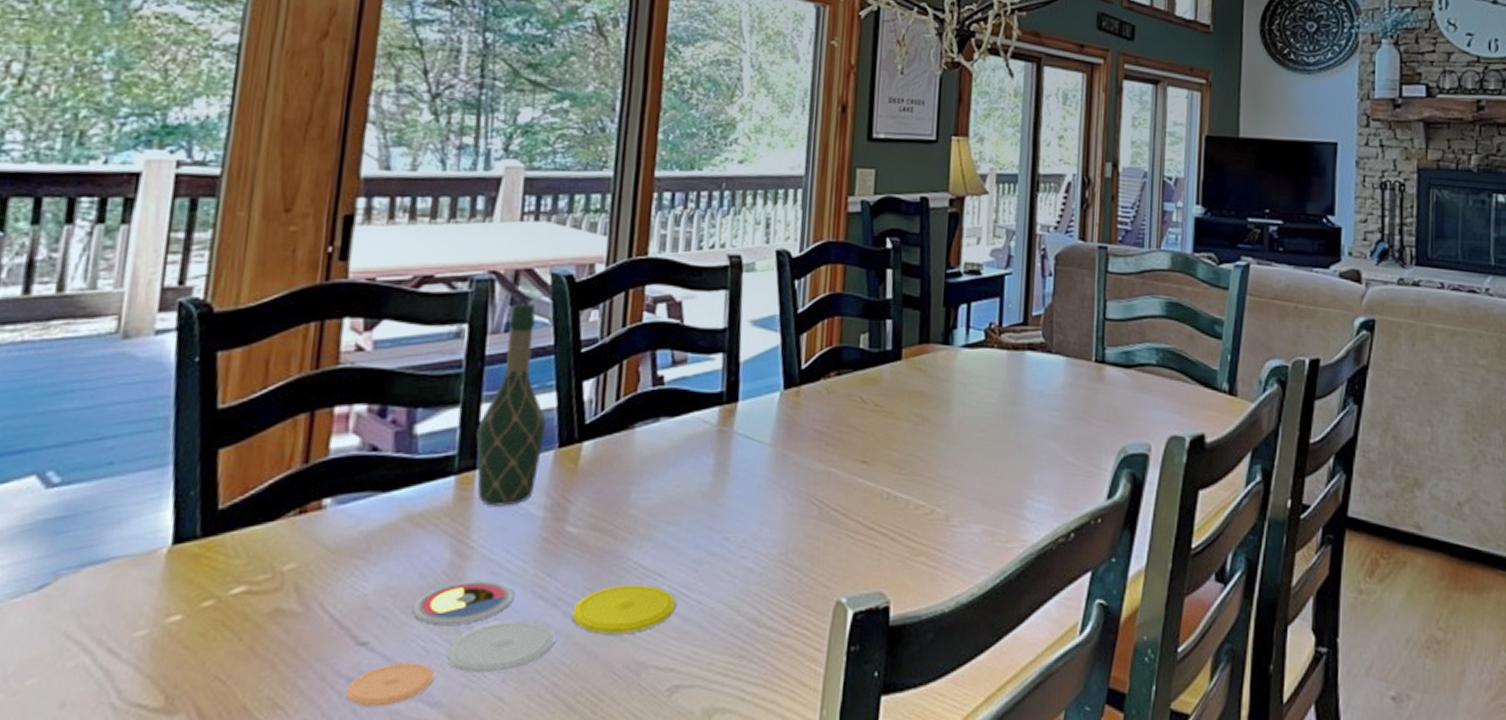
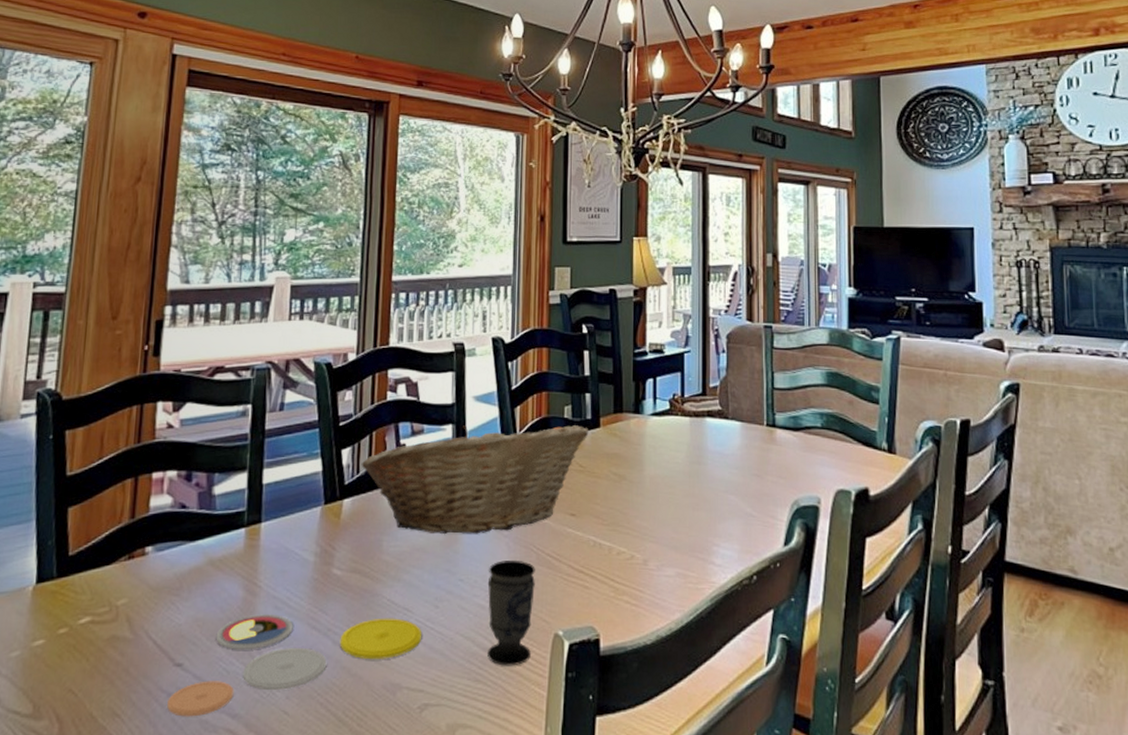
wine bottle: present [476,303,546,506] -> none [260,386,314,553]
fruit basket: none [607,355,889,485] -> present [361,424,589,534]
cup: none [755,516,817,640] -> present [487,561,535,666]

